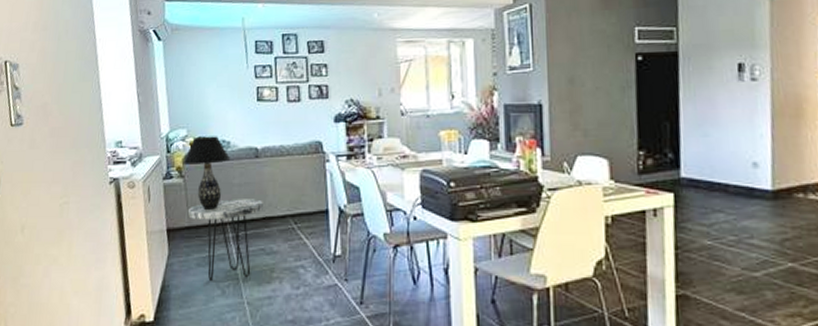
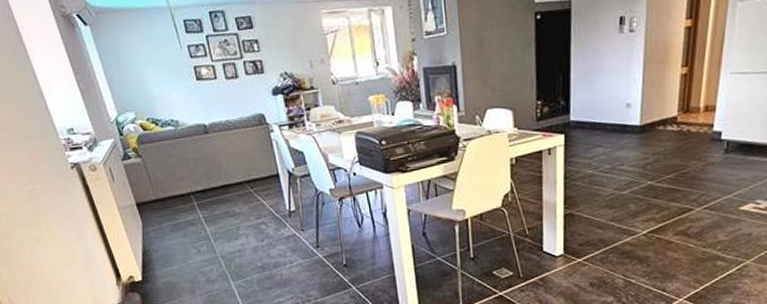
table lamp: present [184,136,231,211] -> none [138,116,183,185]
side table: present [188,199,263,281] -> none [152,170,220,243]

